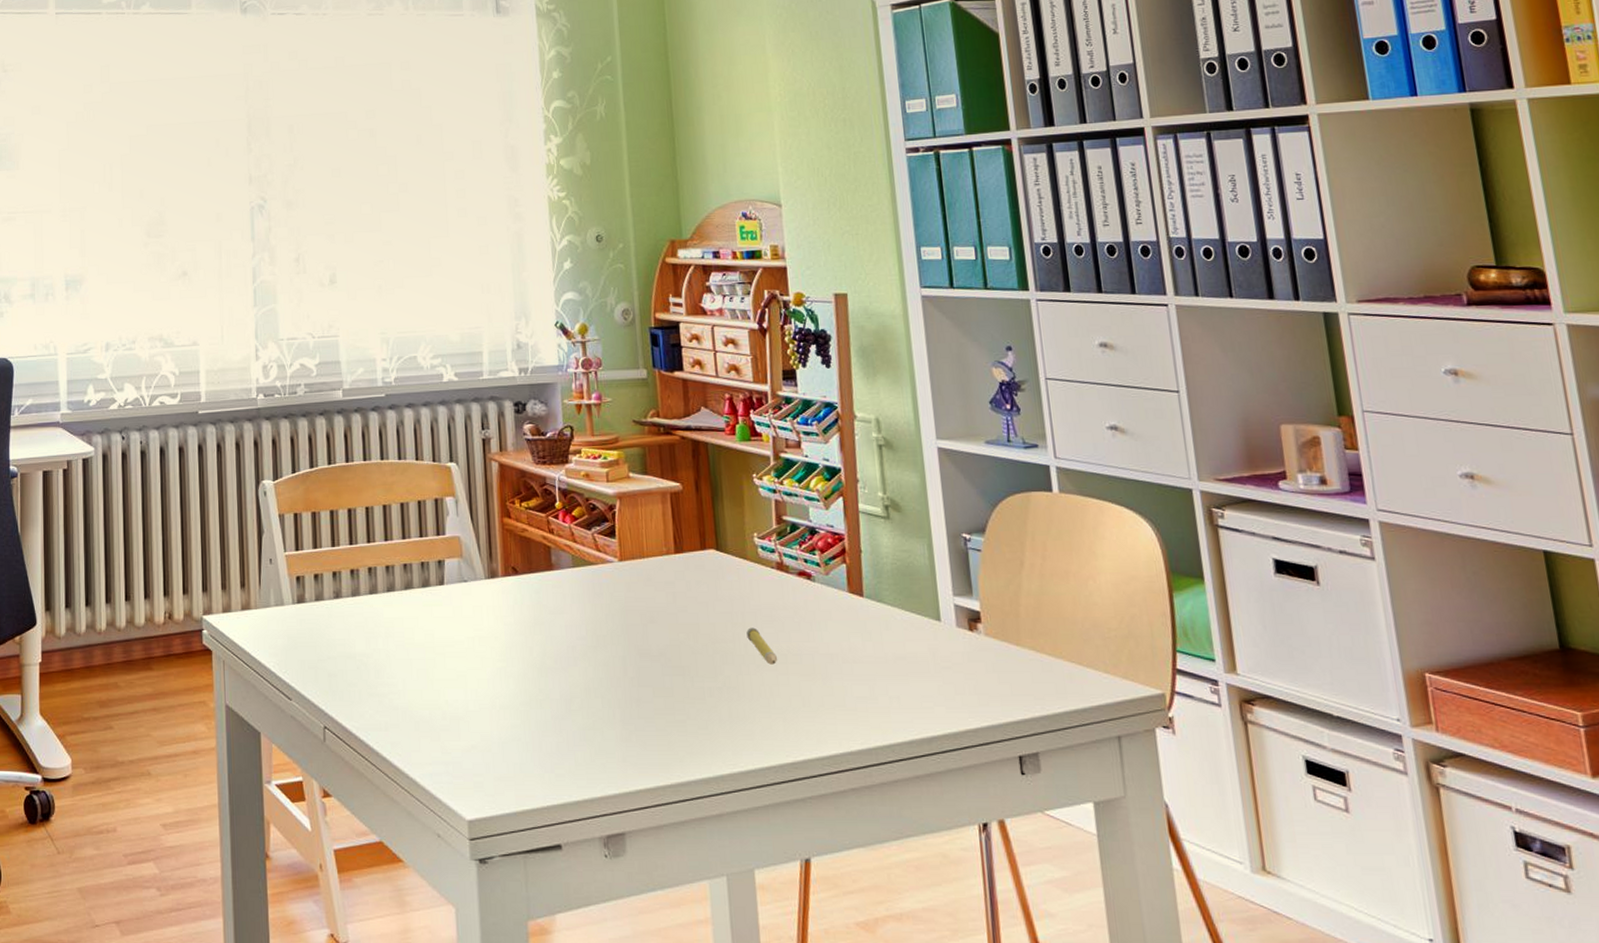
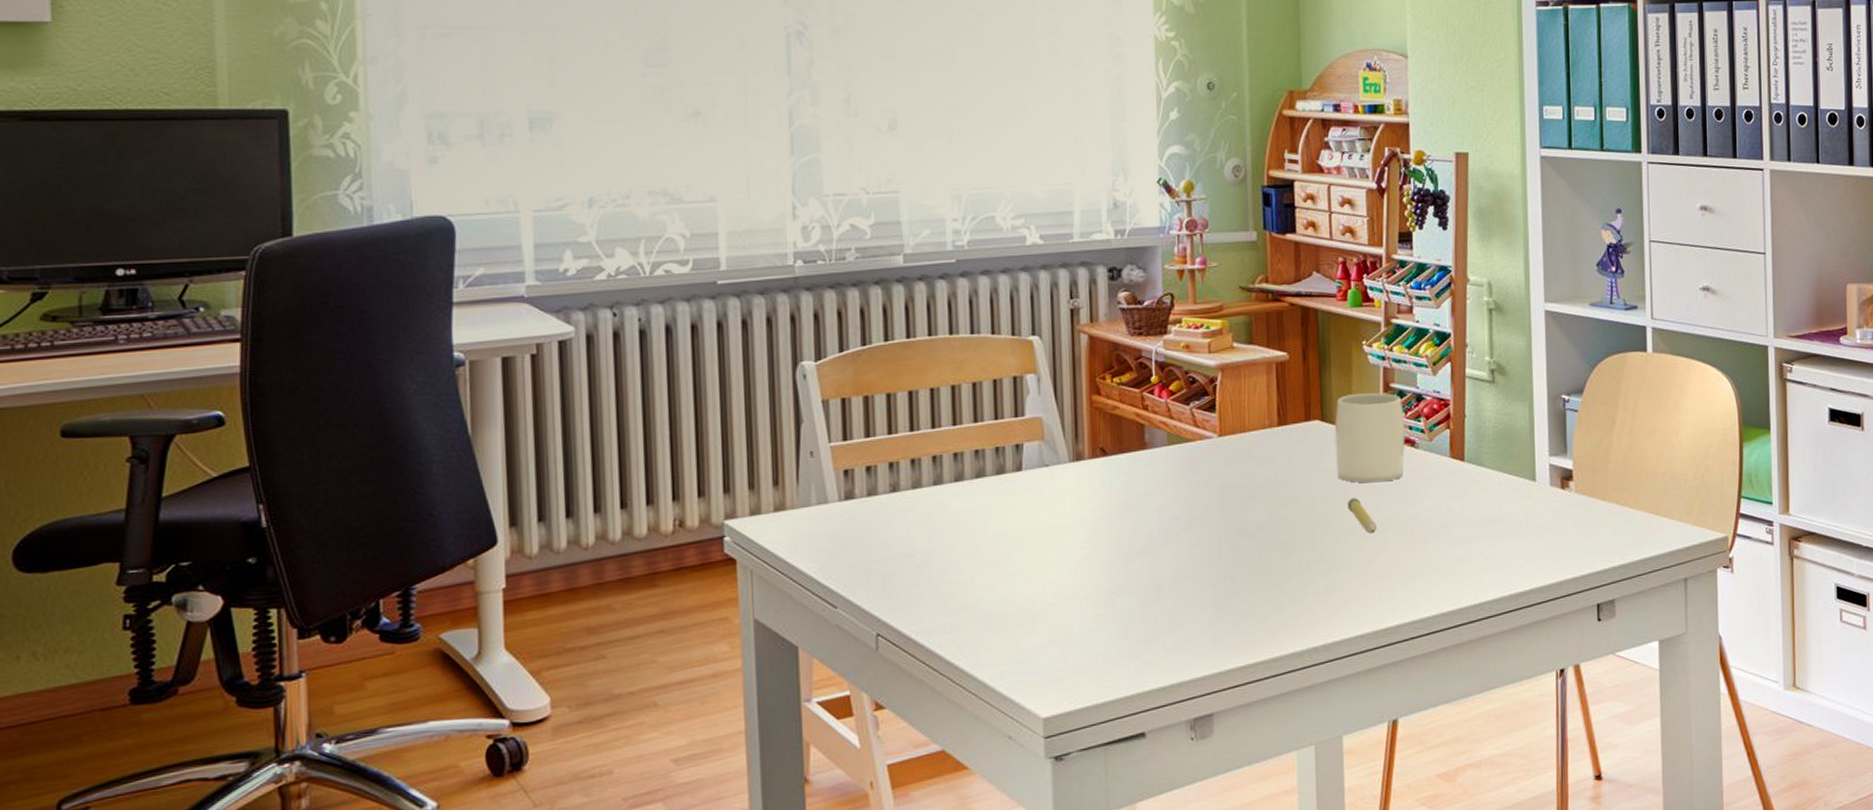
mug: none [729,525,802,614] -> present [1334,393,1405,483]

